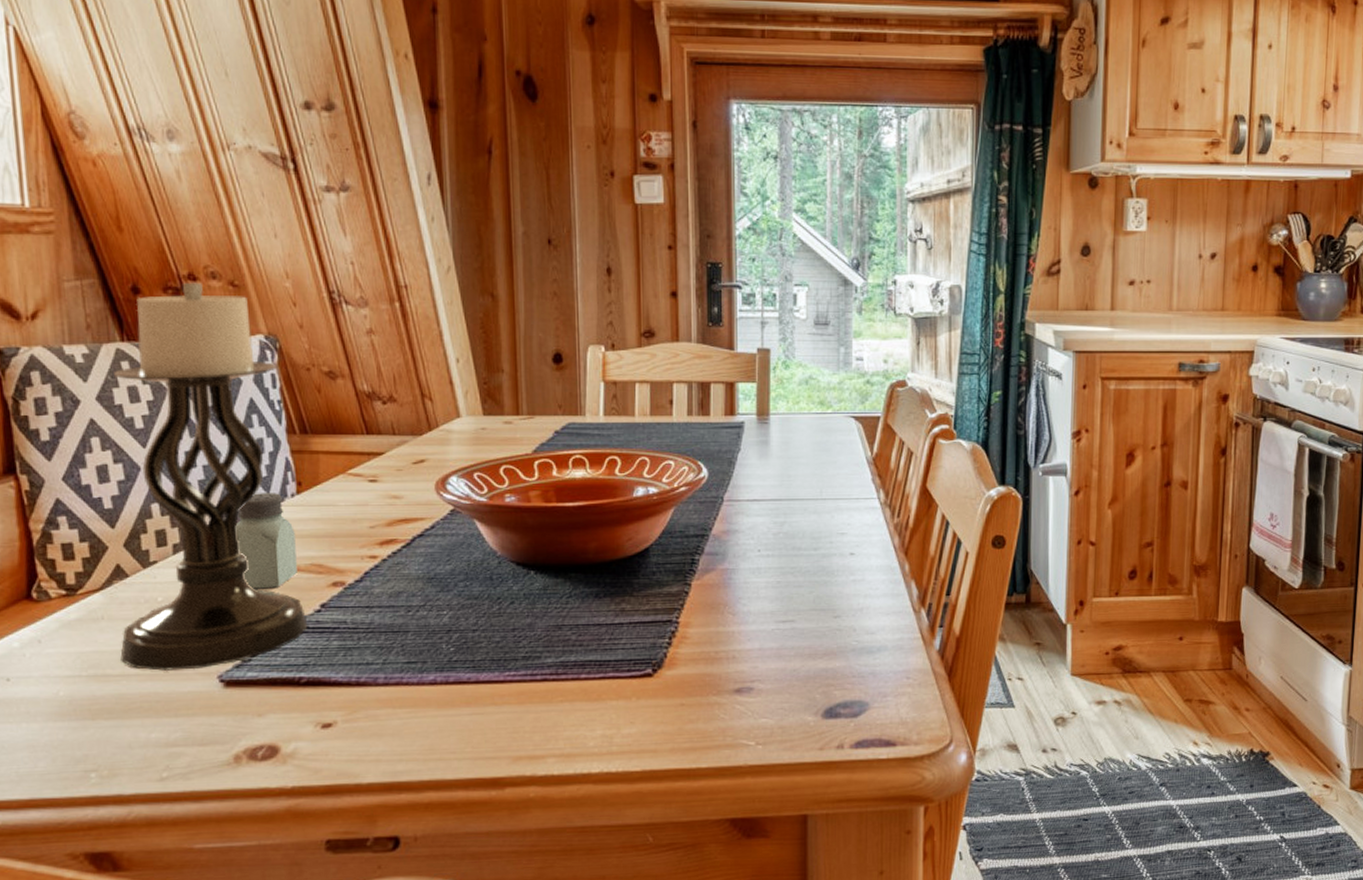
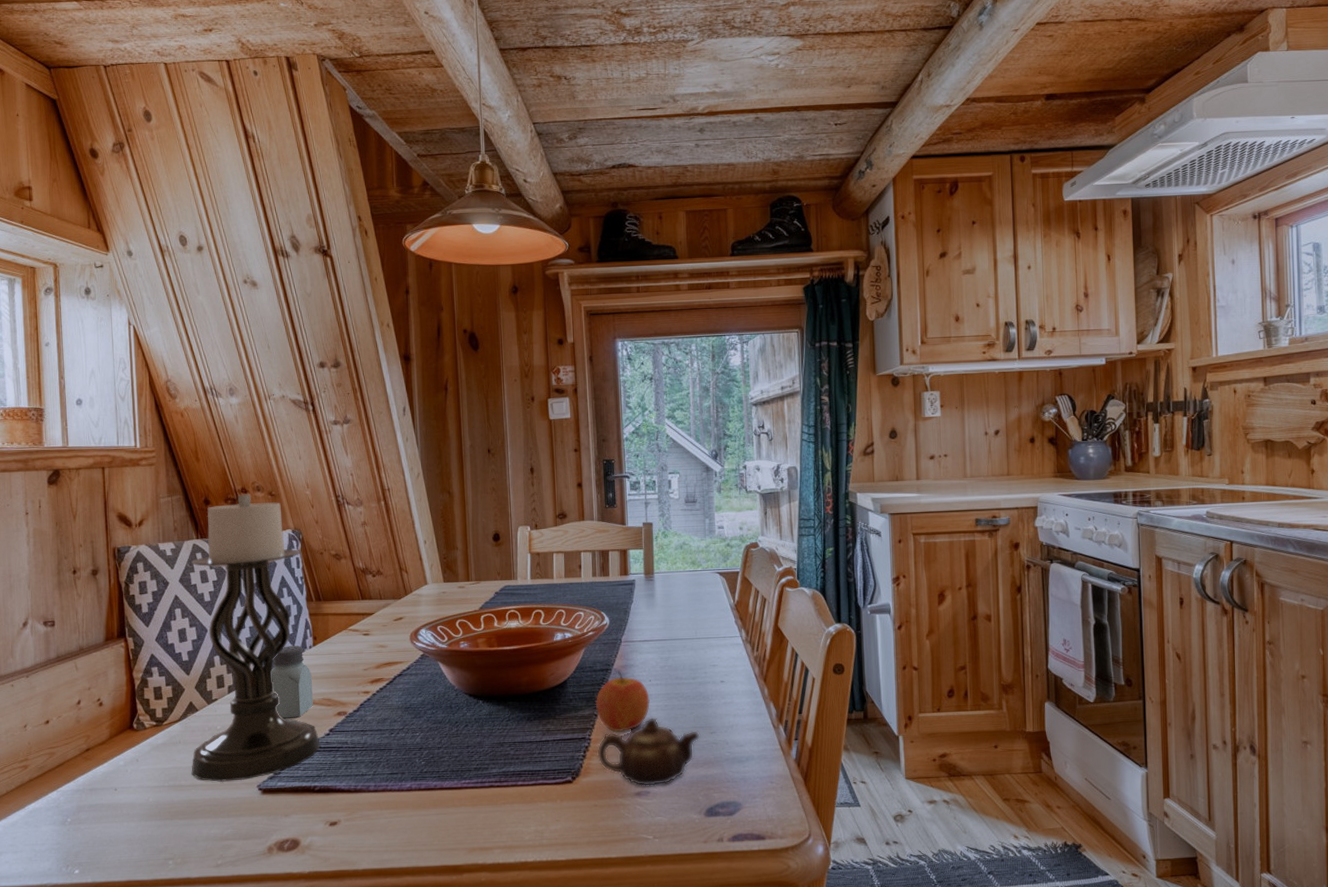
apple: none [686,537,758,616] -> present [595,670,650,734]
teapot: none [687,595,820,681] -> present [597,716,700,786]

